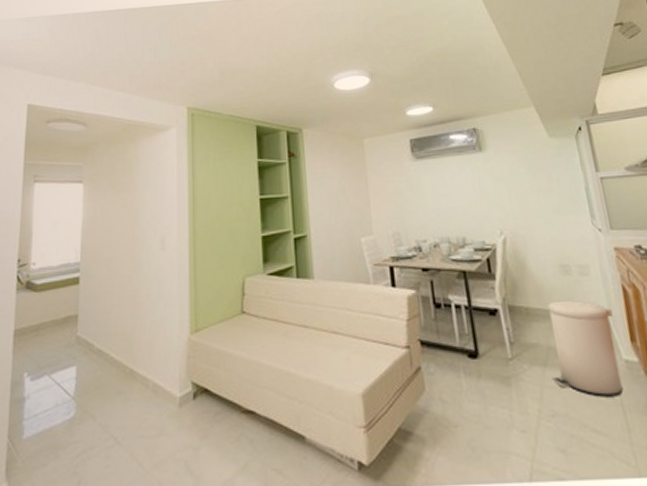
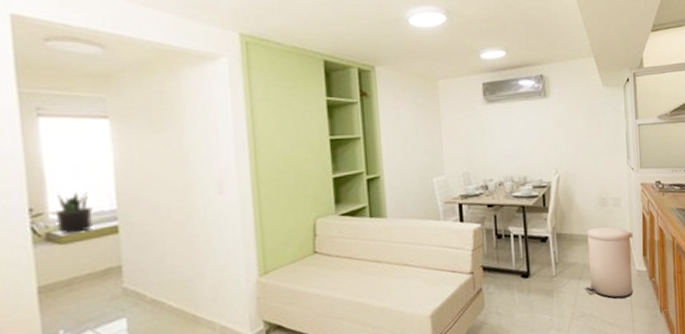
planter: none [35,246,62,283] -> present [55,191,93,234]

